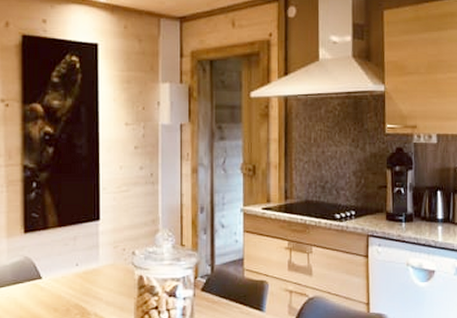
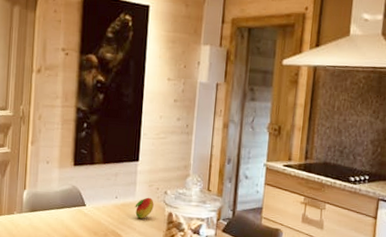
fruit: none [99,261,121,286] -> present [135,197,154,219]

